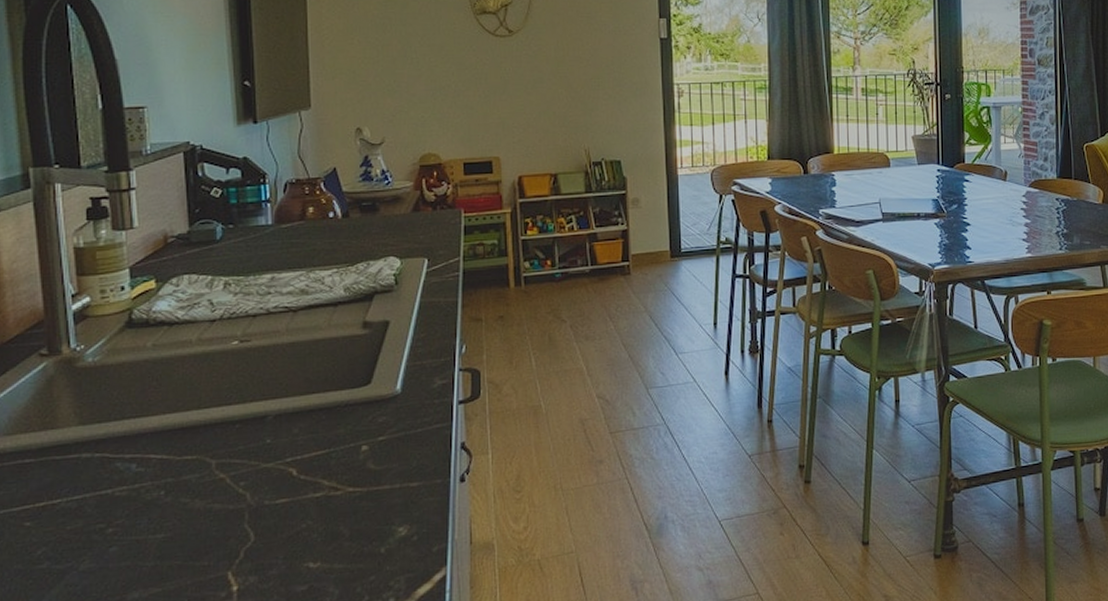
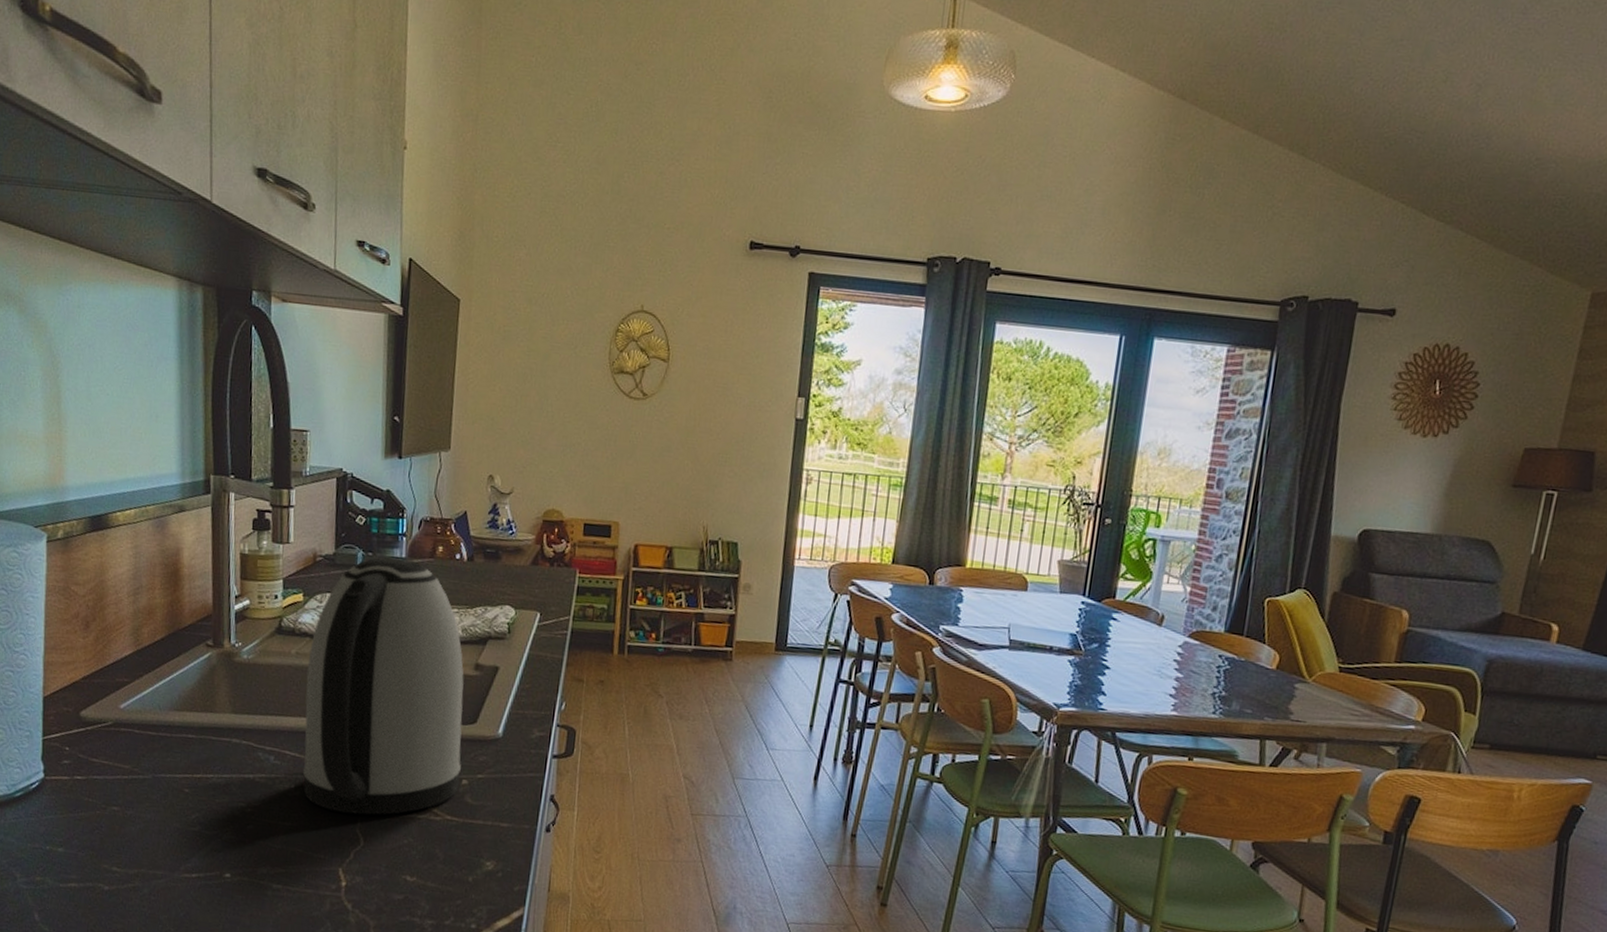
kettle: none [168,227,359,510] -> present [302,558,464,816]

